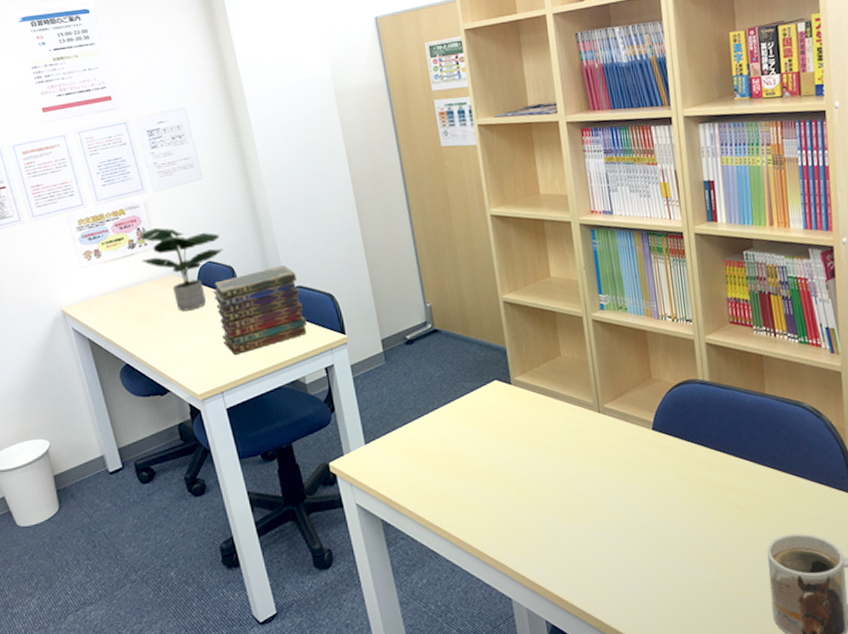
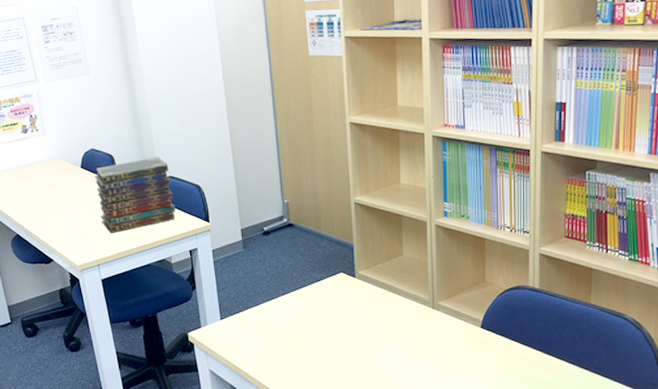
potted plant: present [140,228,224,311] -> none [32,116,106,192]

